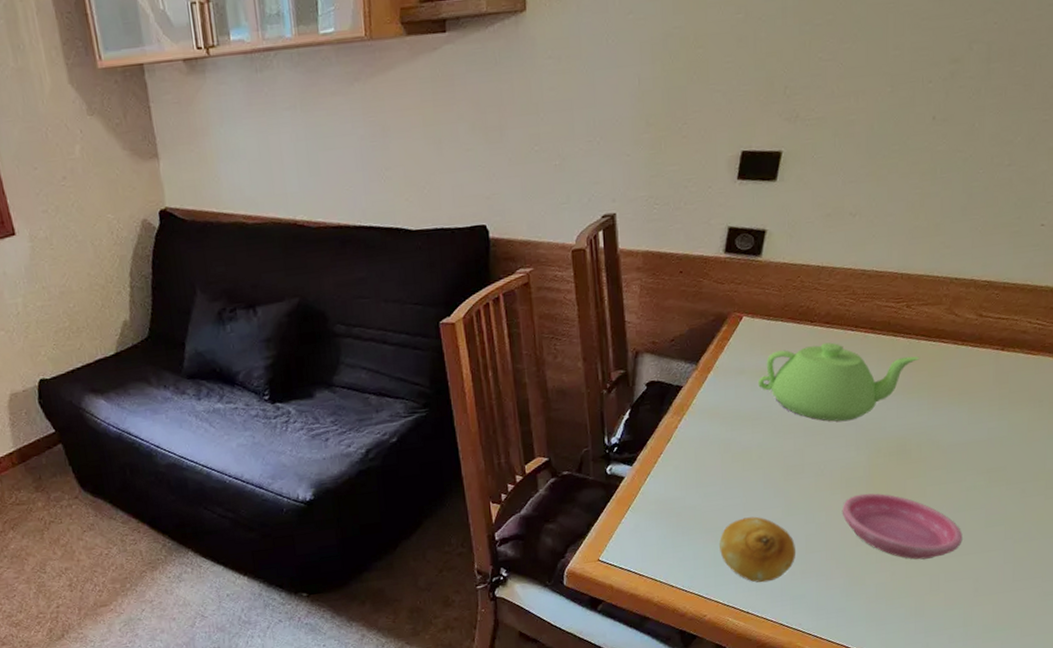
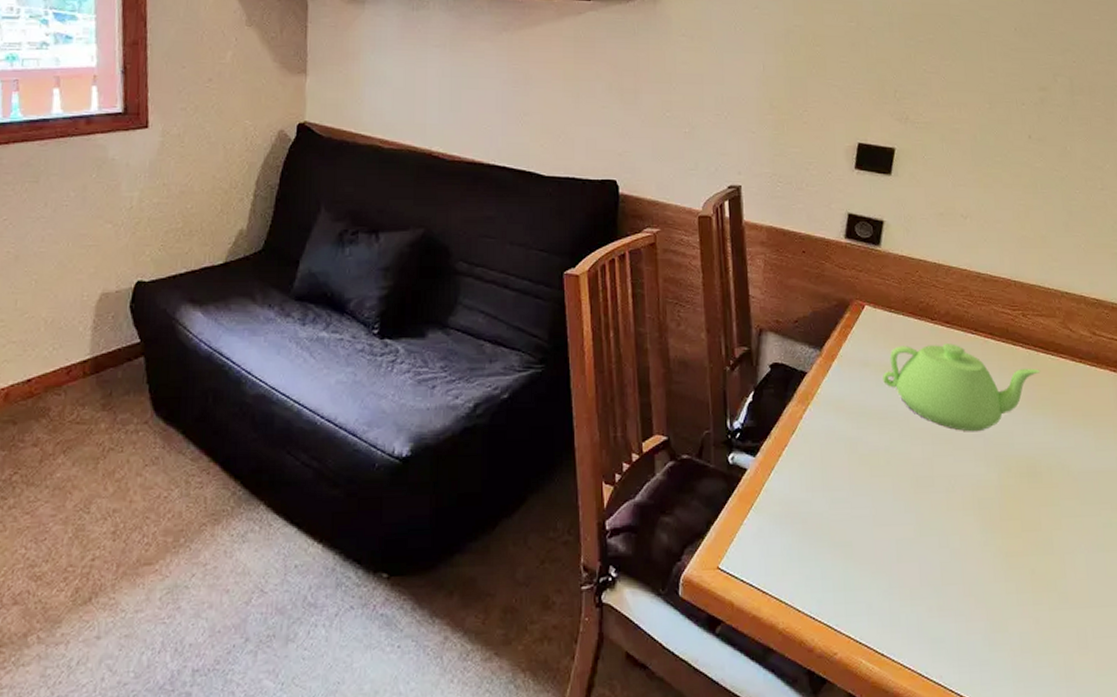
fruit: present [720,516,796,583] -> none [849,533,932,618]
saucer: present [842,493,963,560] -> none [976,518,1106,607]

